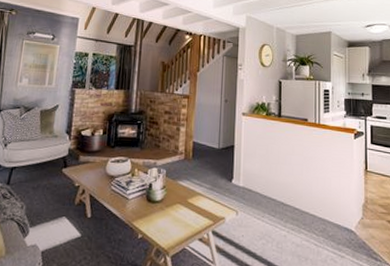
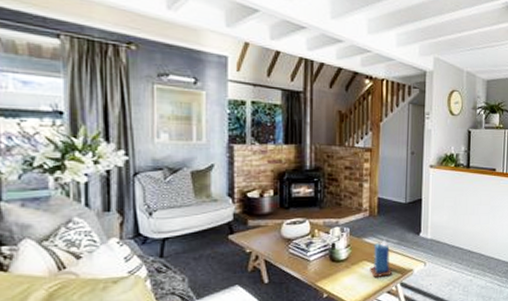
candle: none [183,183,205,222] -> present [370,239,393,277]

